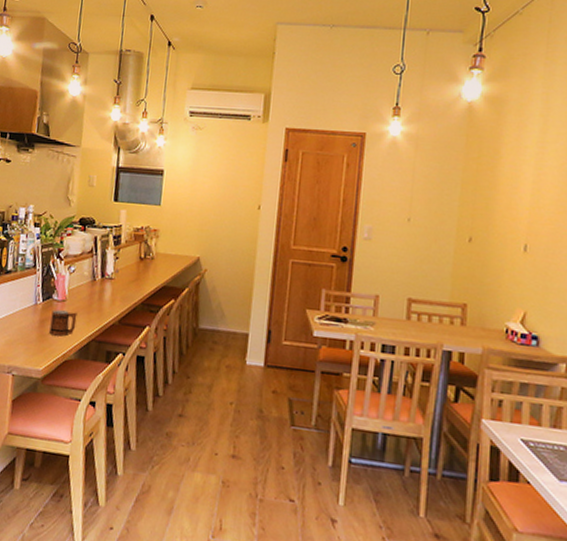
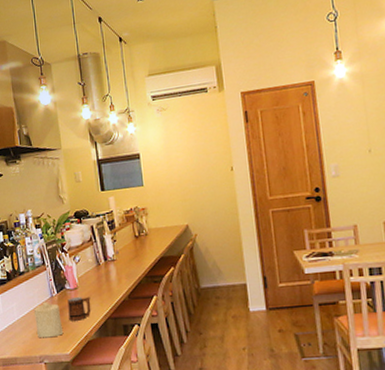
candle: none [10,307,42,349] -> present [34,301,64,338]

